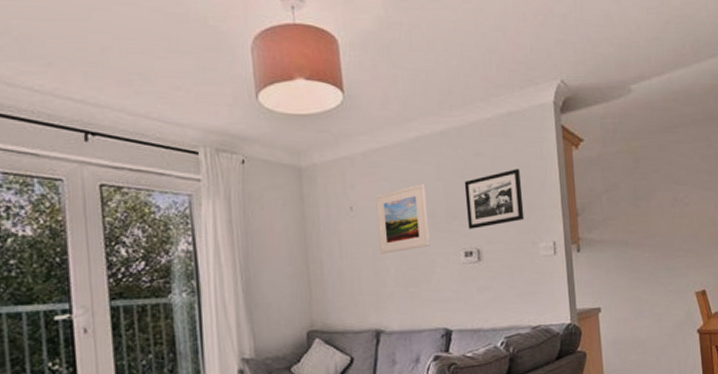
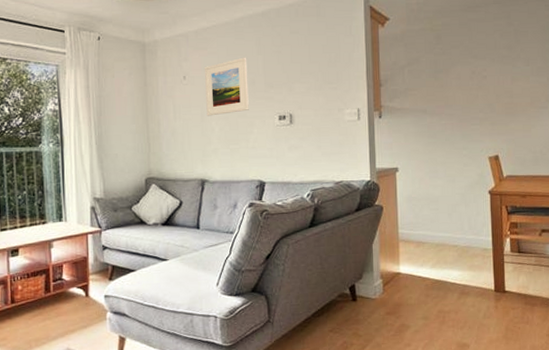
picture frame: present [464,169,525,229] -> none [280,44,333,96]

